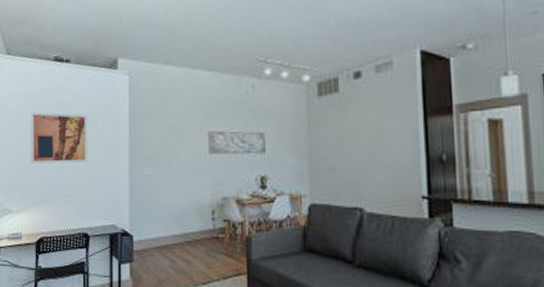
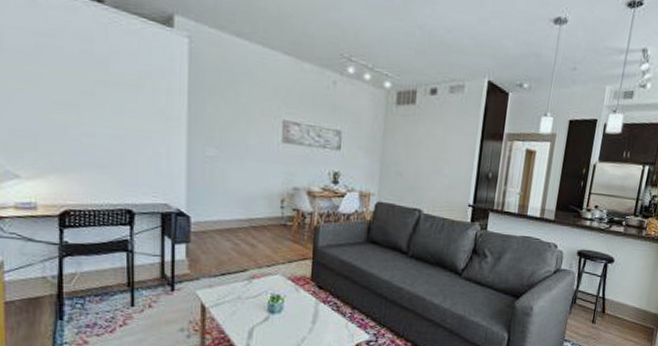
wall art: present [31,112,87,164] -> none [44,57,131,131]

